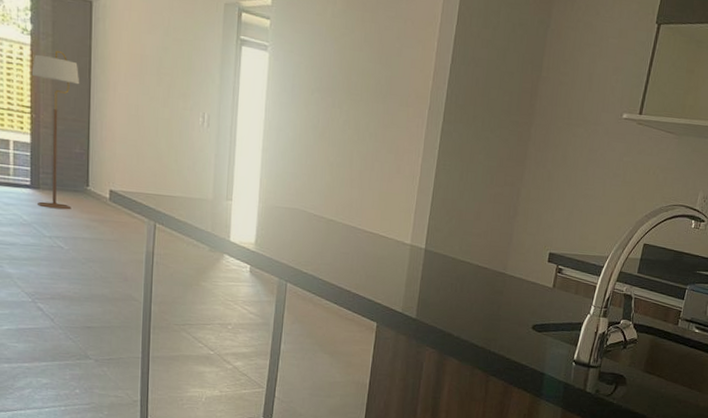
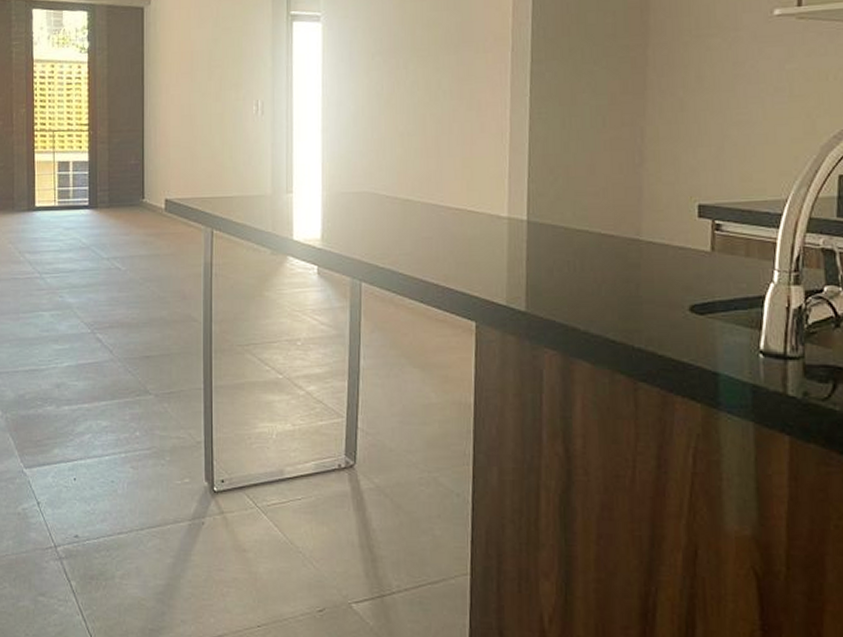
floor lamp: present [31,50,80,210] -> none [88,62,134,228]

